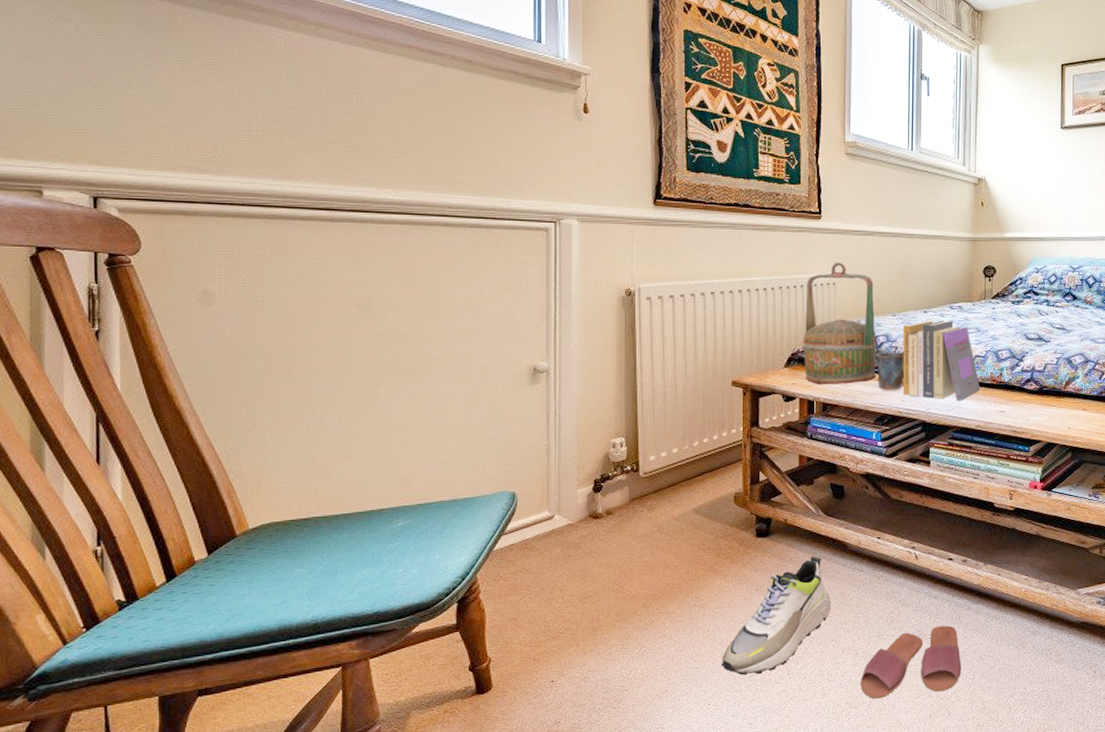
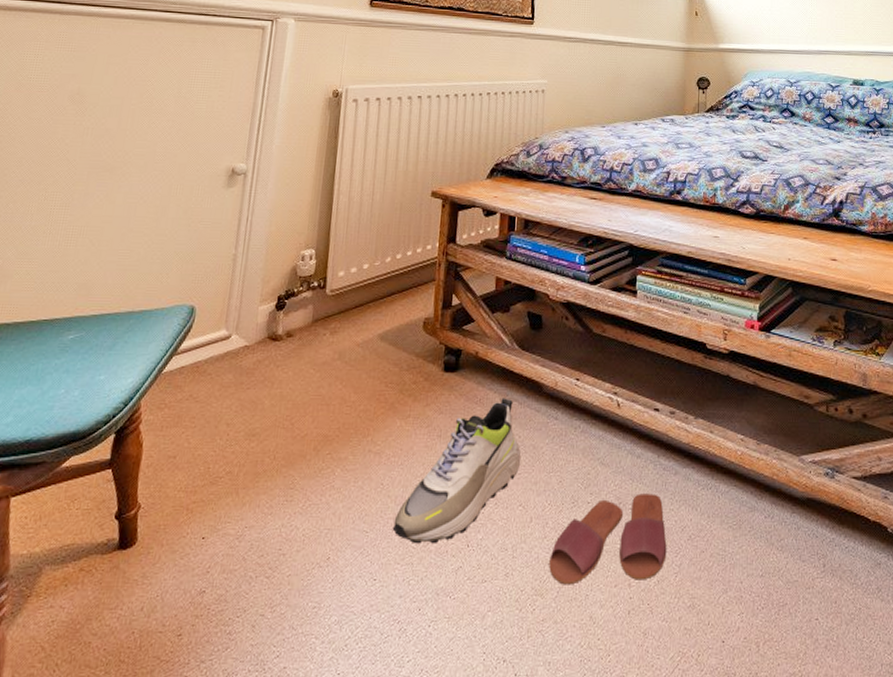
decorative basket: present [803,262,877,385] -> none [507,69,584,200]
mug: present [873,348,905,391] -> none [580,161,612,209]
books: present [903,320,981,402] -> none [610,133,693,224]

